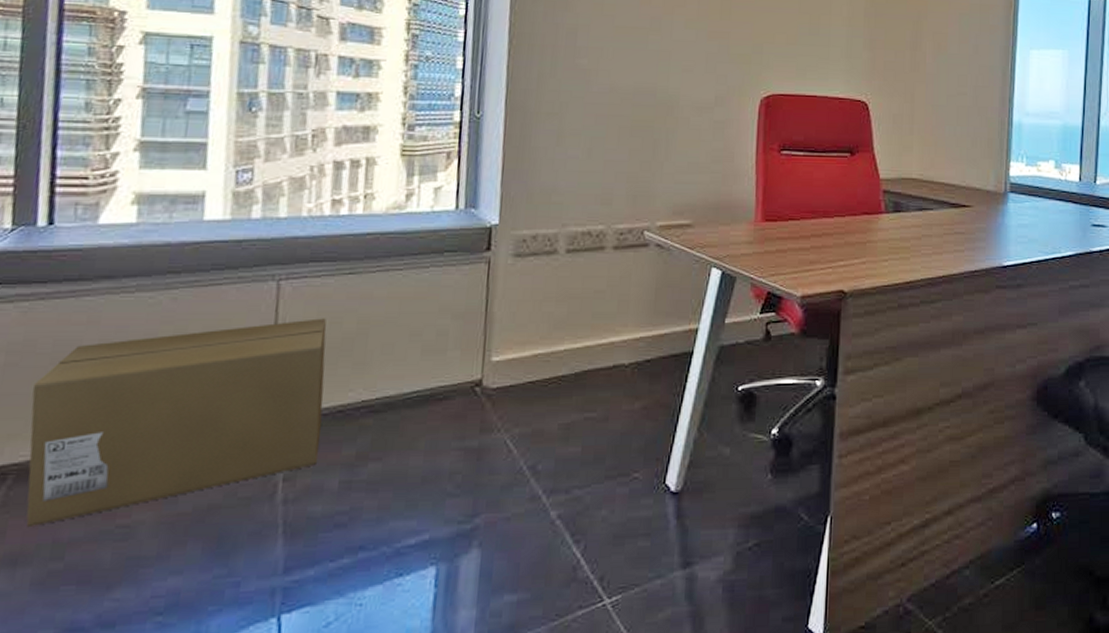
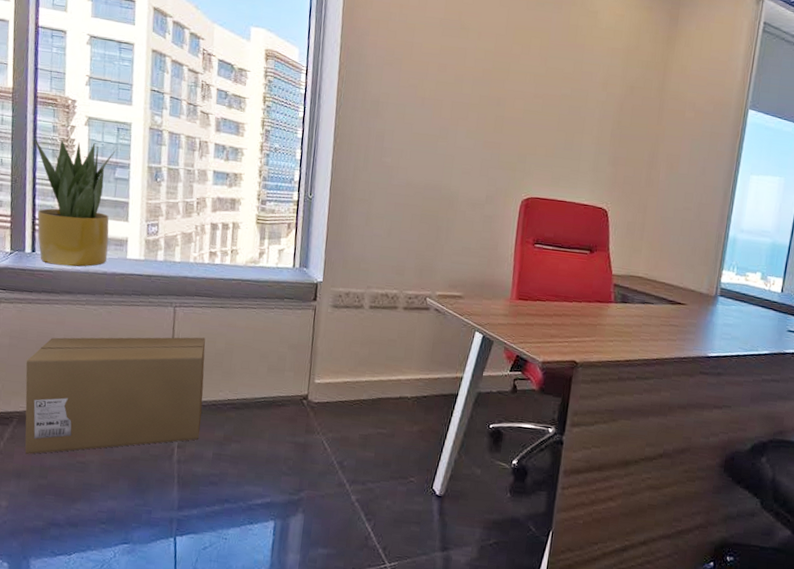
planter: none [55,64,191,240] -> present [33,137,118,267]

